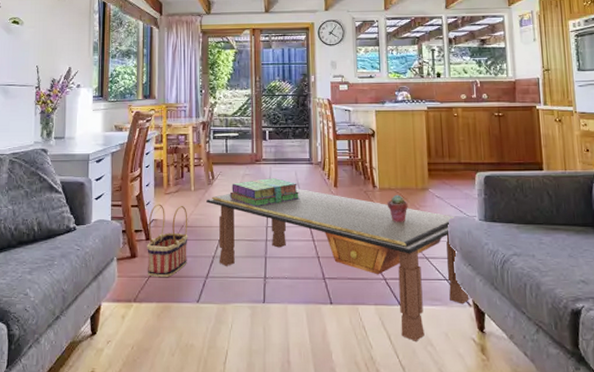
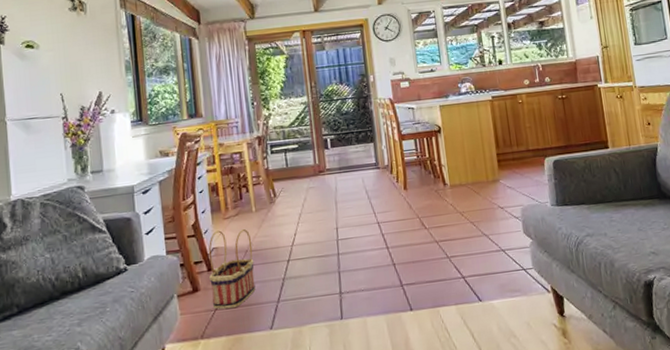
coffee table: present [206,188,470,341] -> none [270,195,548,336]
stack of books: present [229,178,300,207] -> none [294,188,370,221]
potted succulent: present [386,194,408,222] -> none [458,189,481,218]

